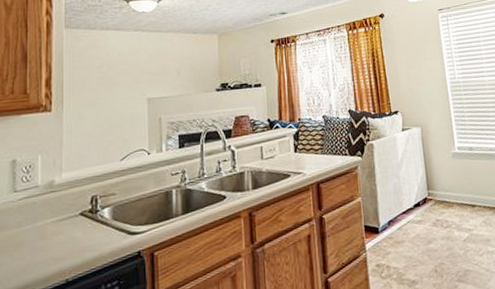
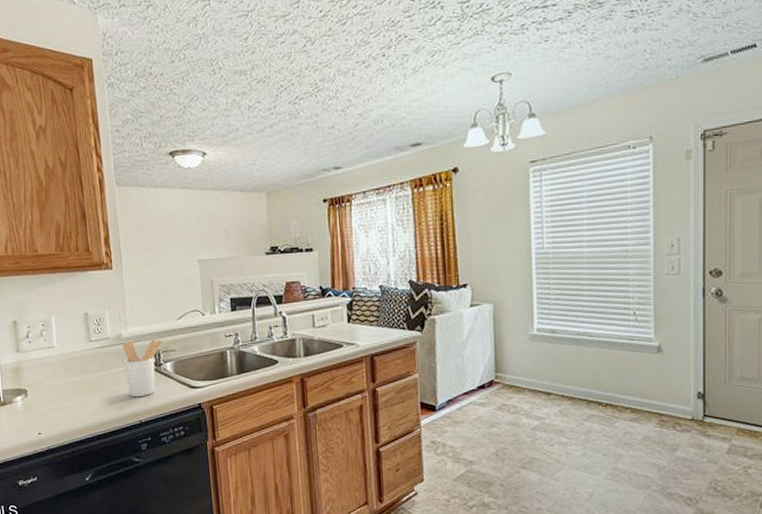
utensil holder: none [53,183,102,252] -> present [122,339,163,398]

